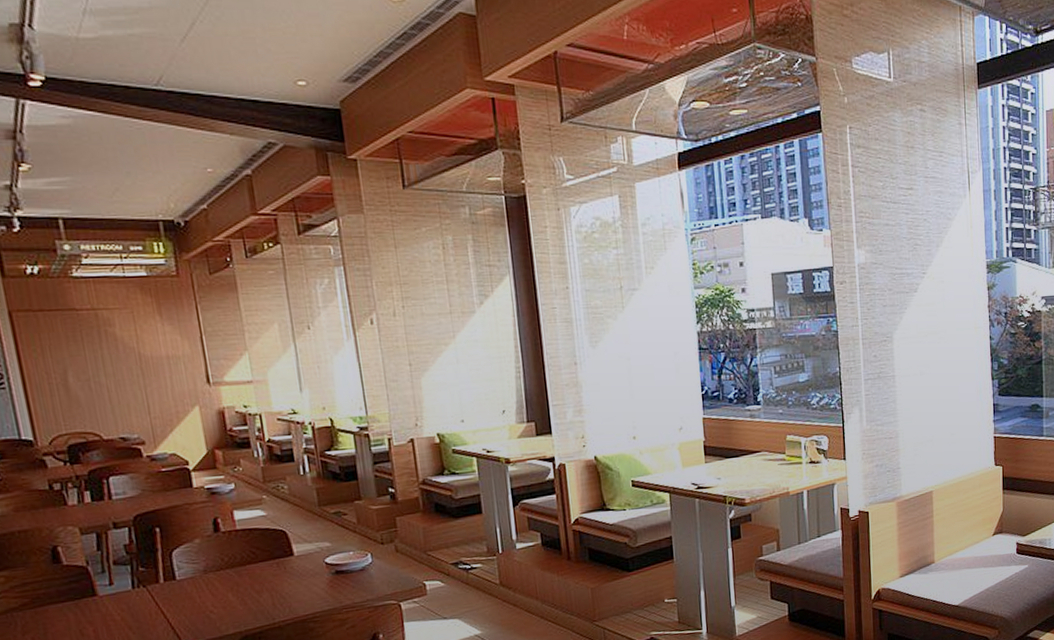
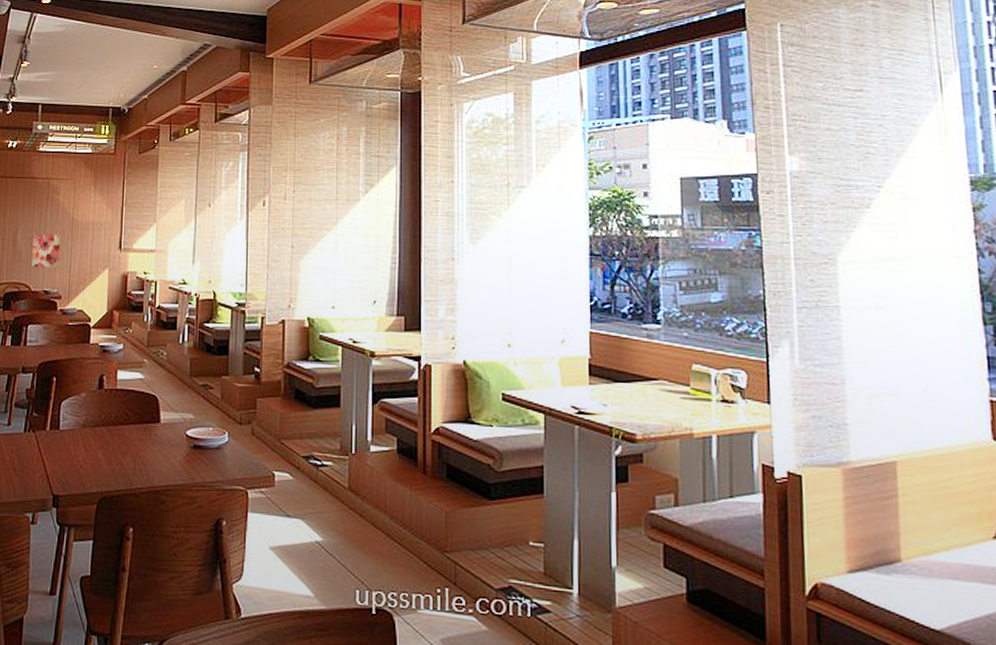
wall art: none [90,372,134,414] -> present [32,234,61,268]

